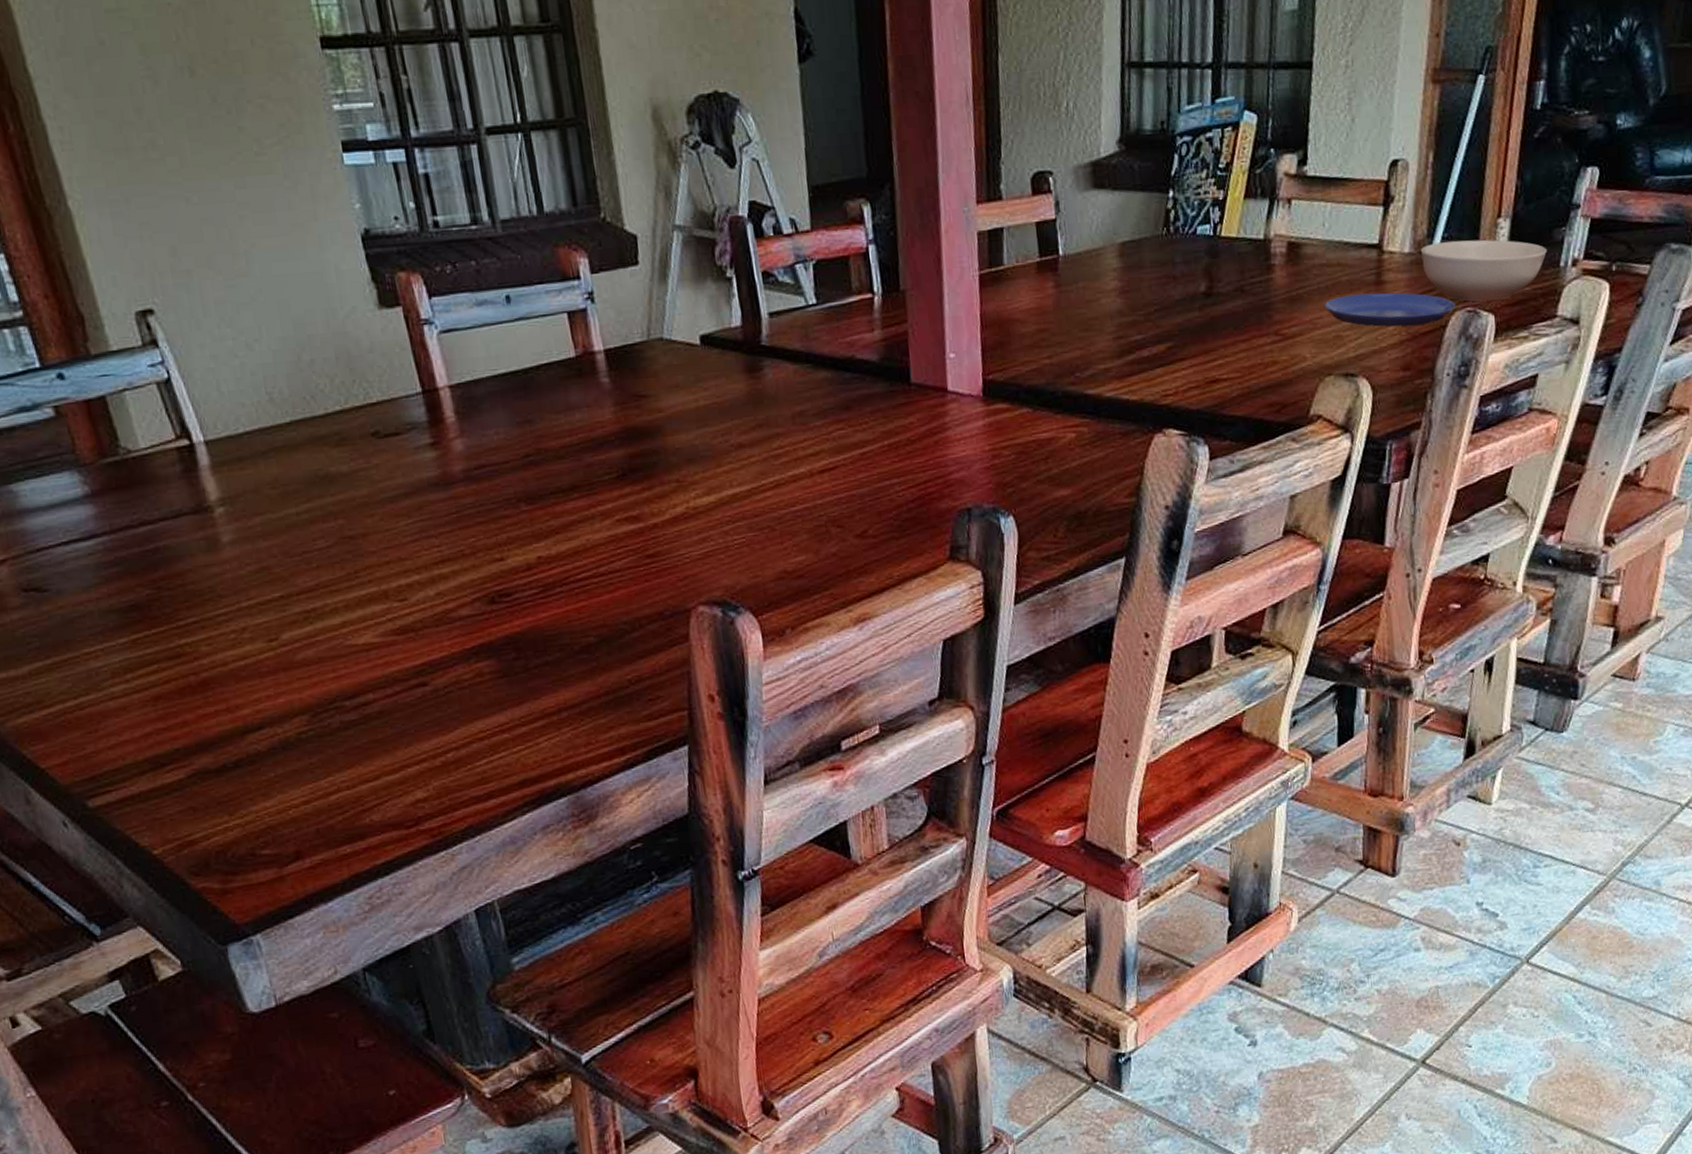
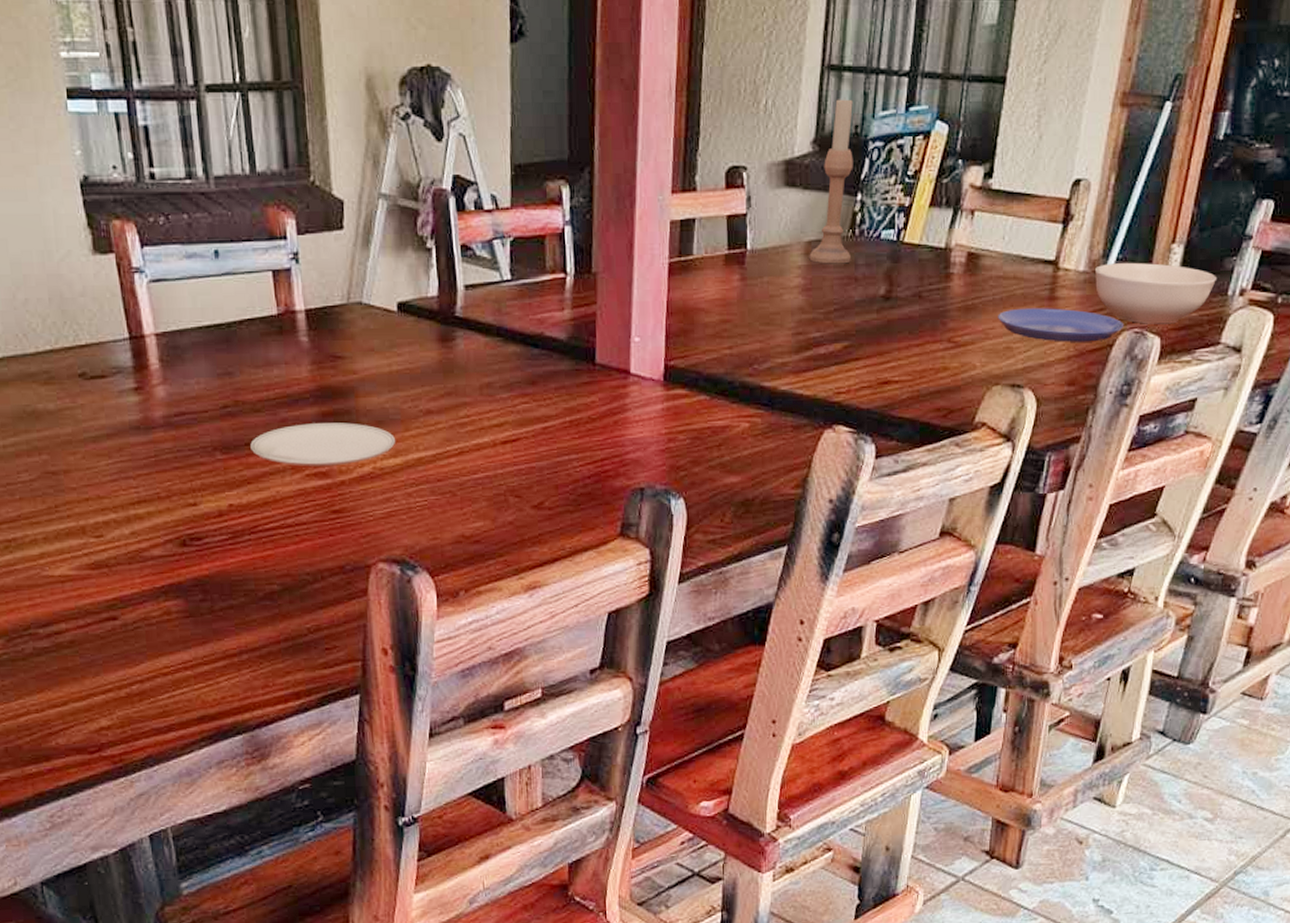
plate: none [556,463,709,512] -> present [250,422,396,466]
candlestick: none [1124,94,1168,265] -> present [809,97,853,264]

